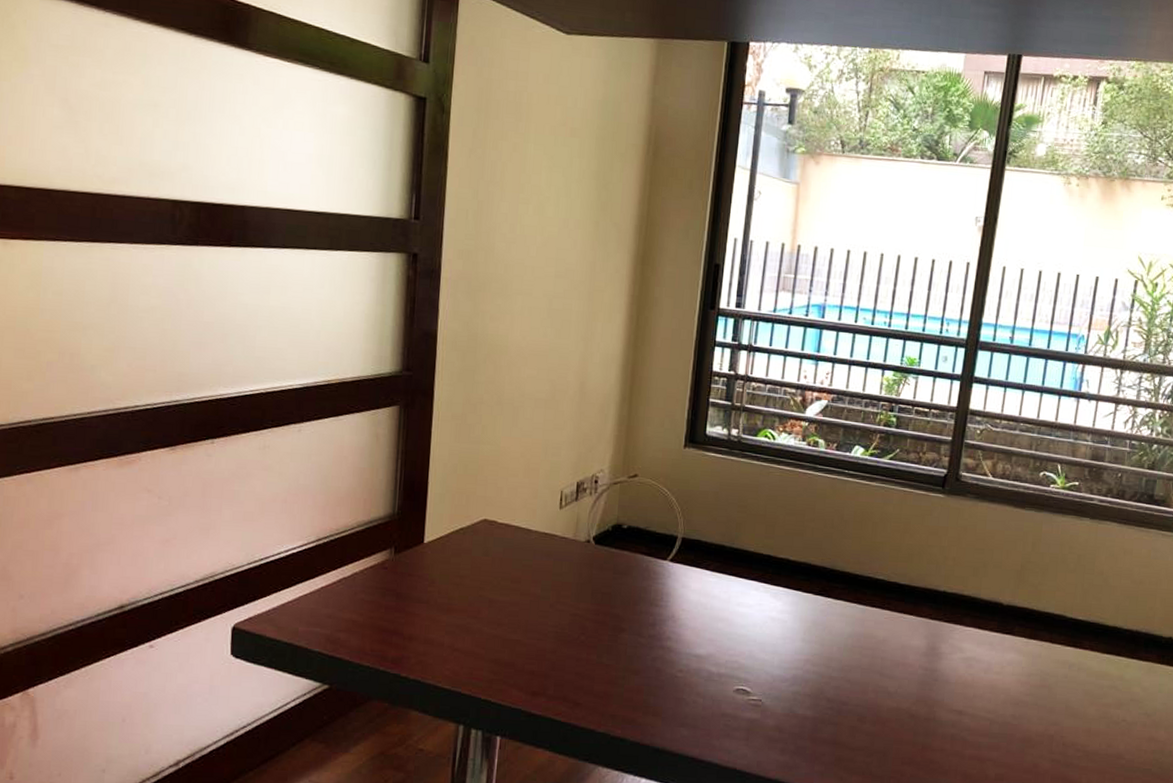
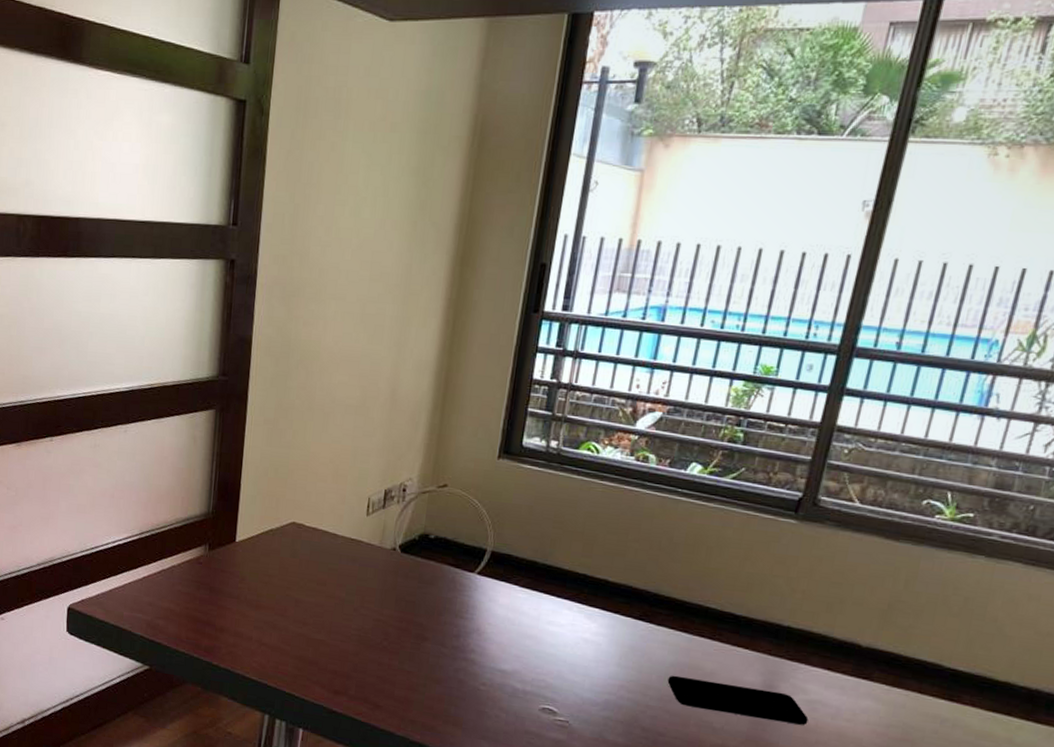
phone: none [847,645,966,682] -> present [667,675,809,725]

